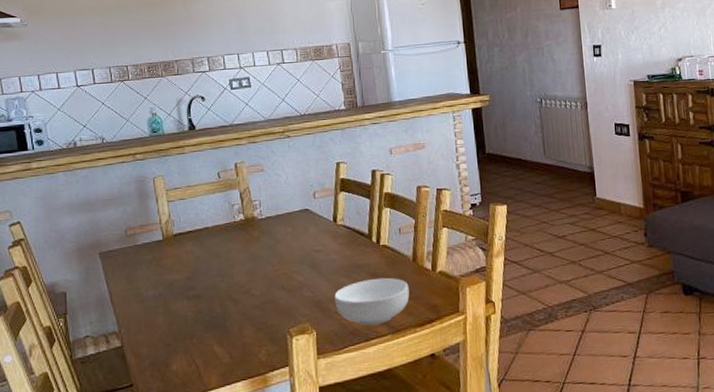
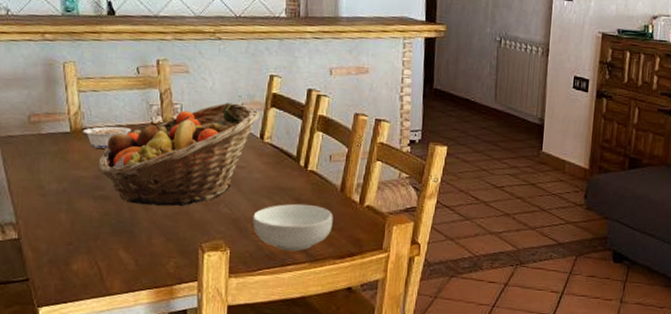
legume: none [171,228,217,251] -> present [80,124,132,149]
fruit basket: none [189,192,332,299] -> present [98,103,261,207]

